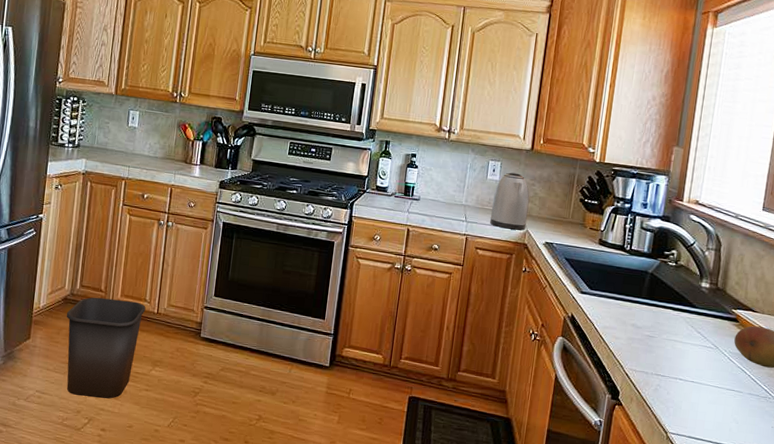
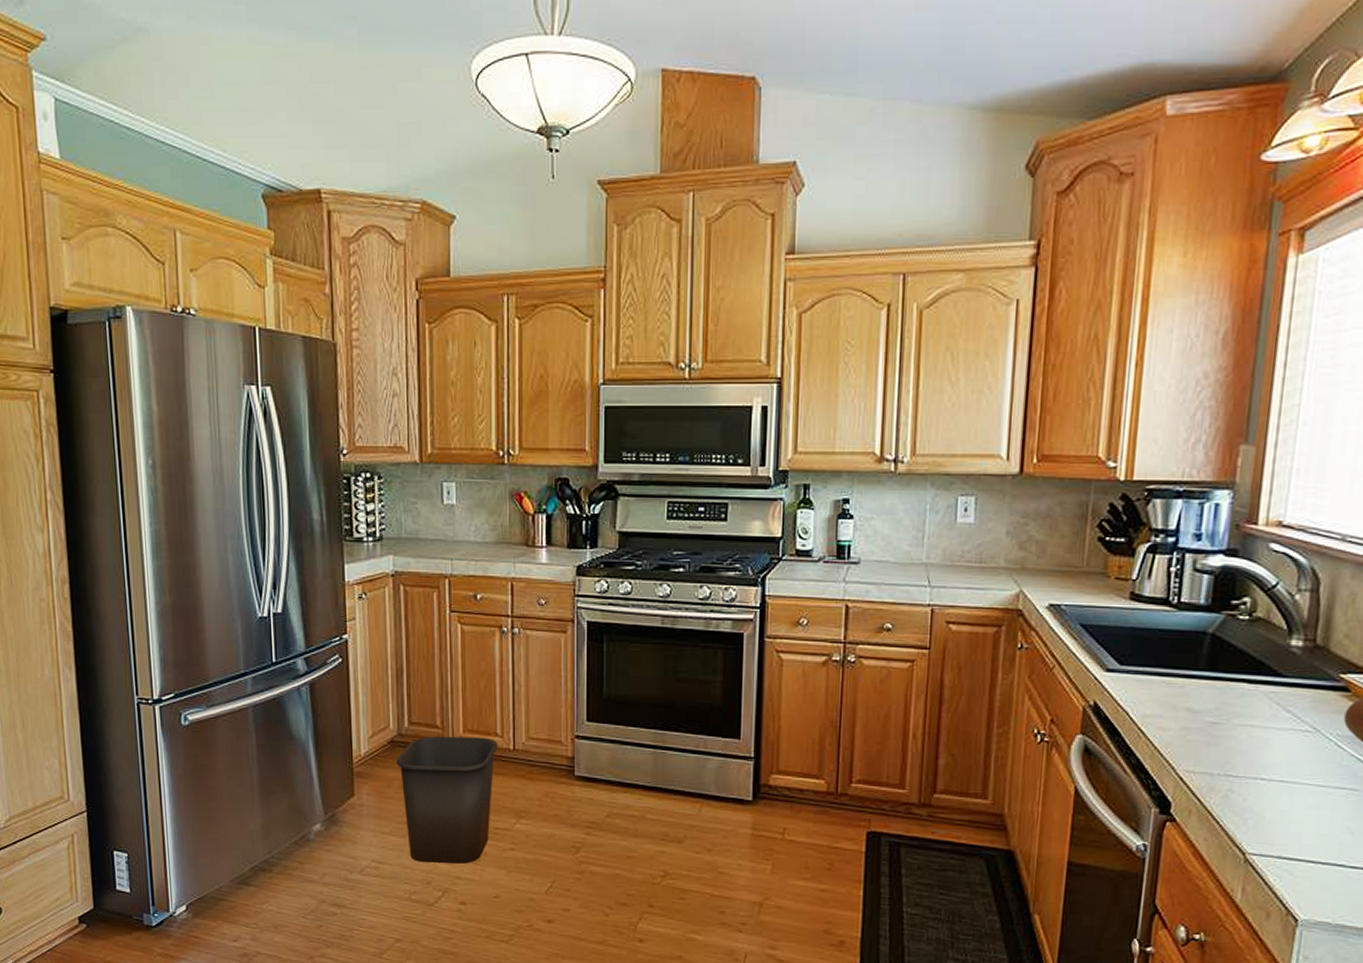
kettle: present [490,172,530,231] -> none [964,510,1022,591]

